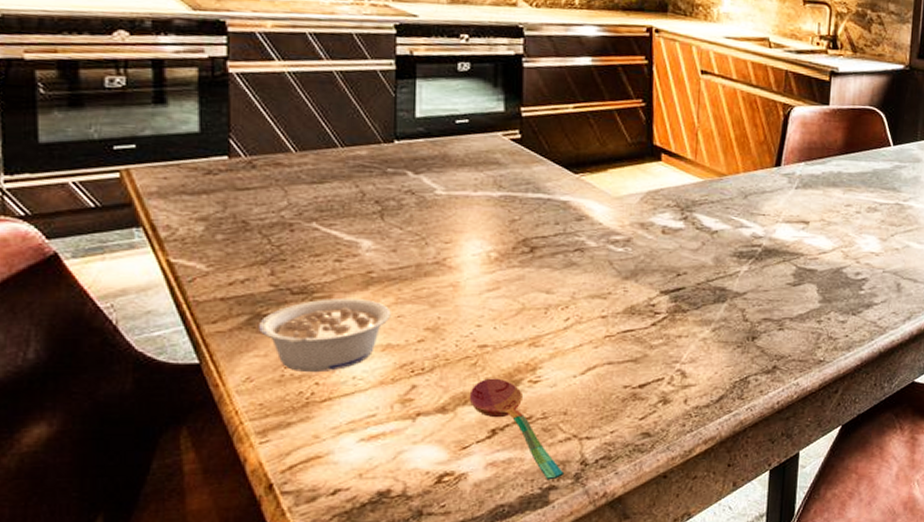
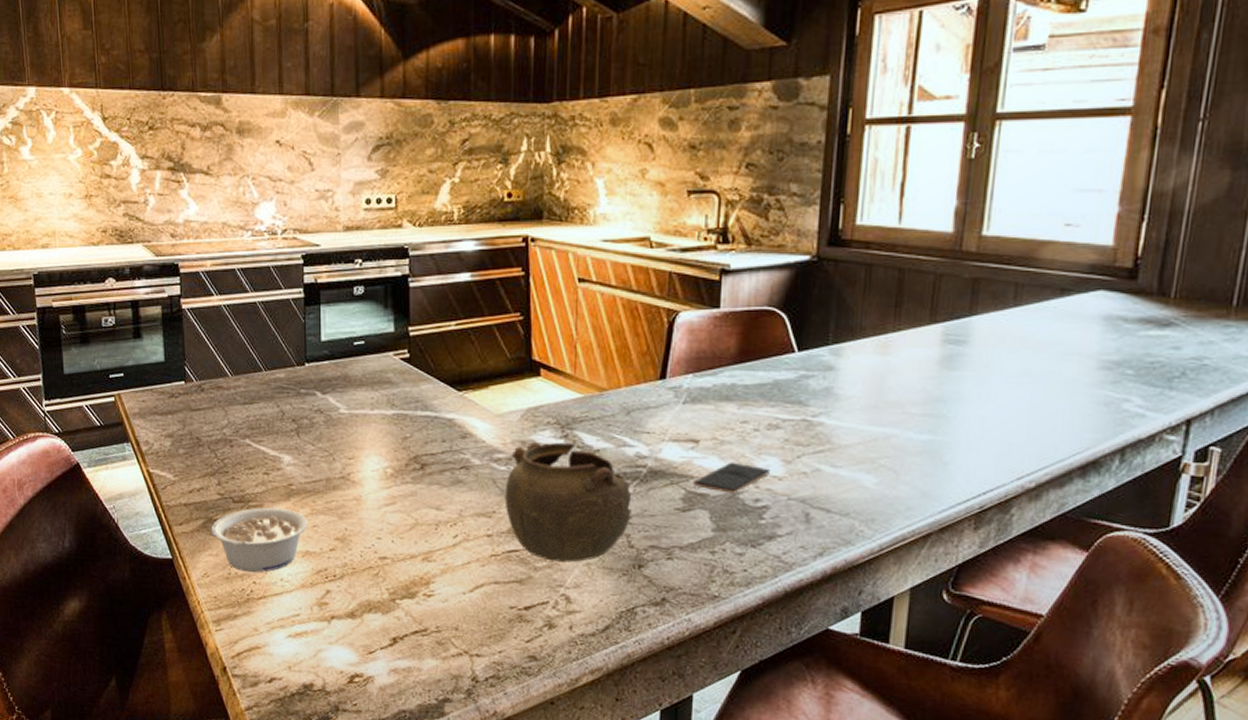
soupspoon: present [469,378,565,480] -> none [373,589,458,693]
teapot: none [621,224,747,338] -> present [504,442,632,562]
smartphone: none [803,240,870,269] -> present [693,462,771,494]

